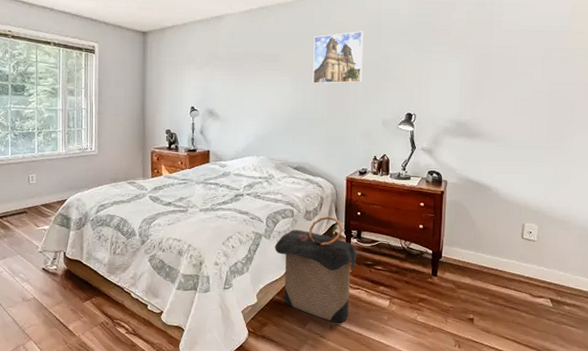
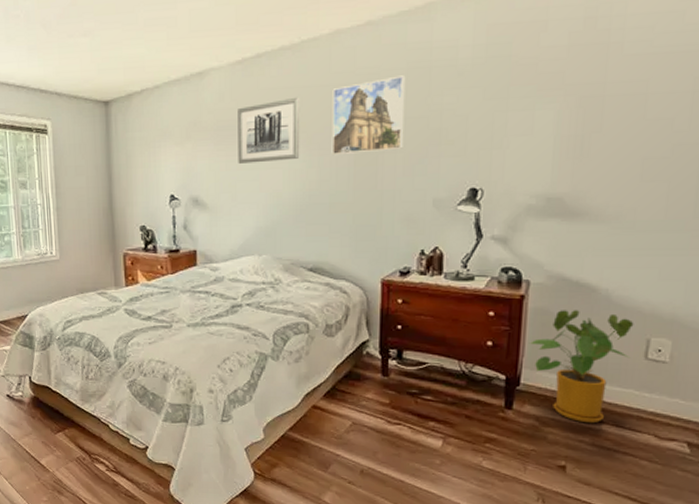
wall art: none [244,40,291,86] -> present [237,97,301,164]
laundry hamper: present [274,216,359,323] -> none [284,331,400,467]
house plant: none [447,202,514,286] -> present [529,310,634,424]

